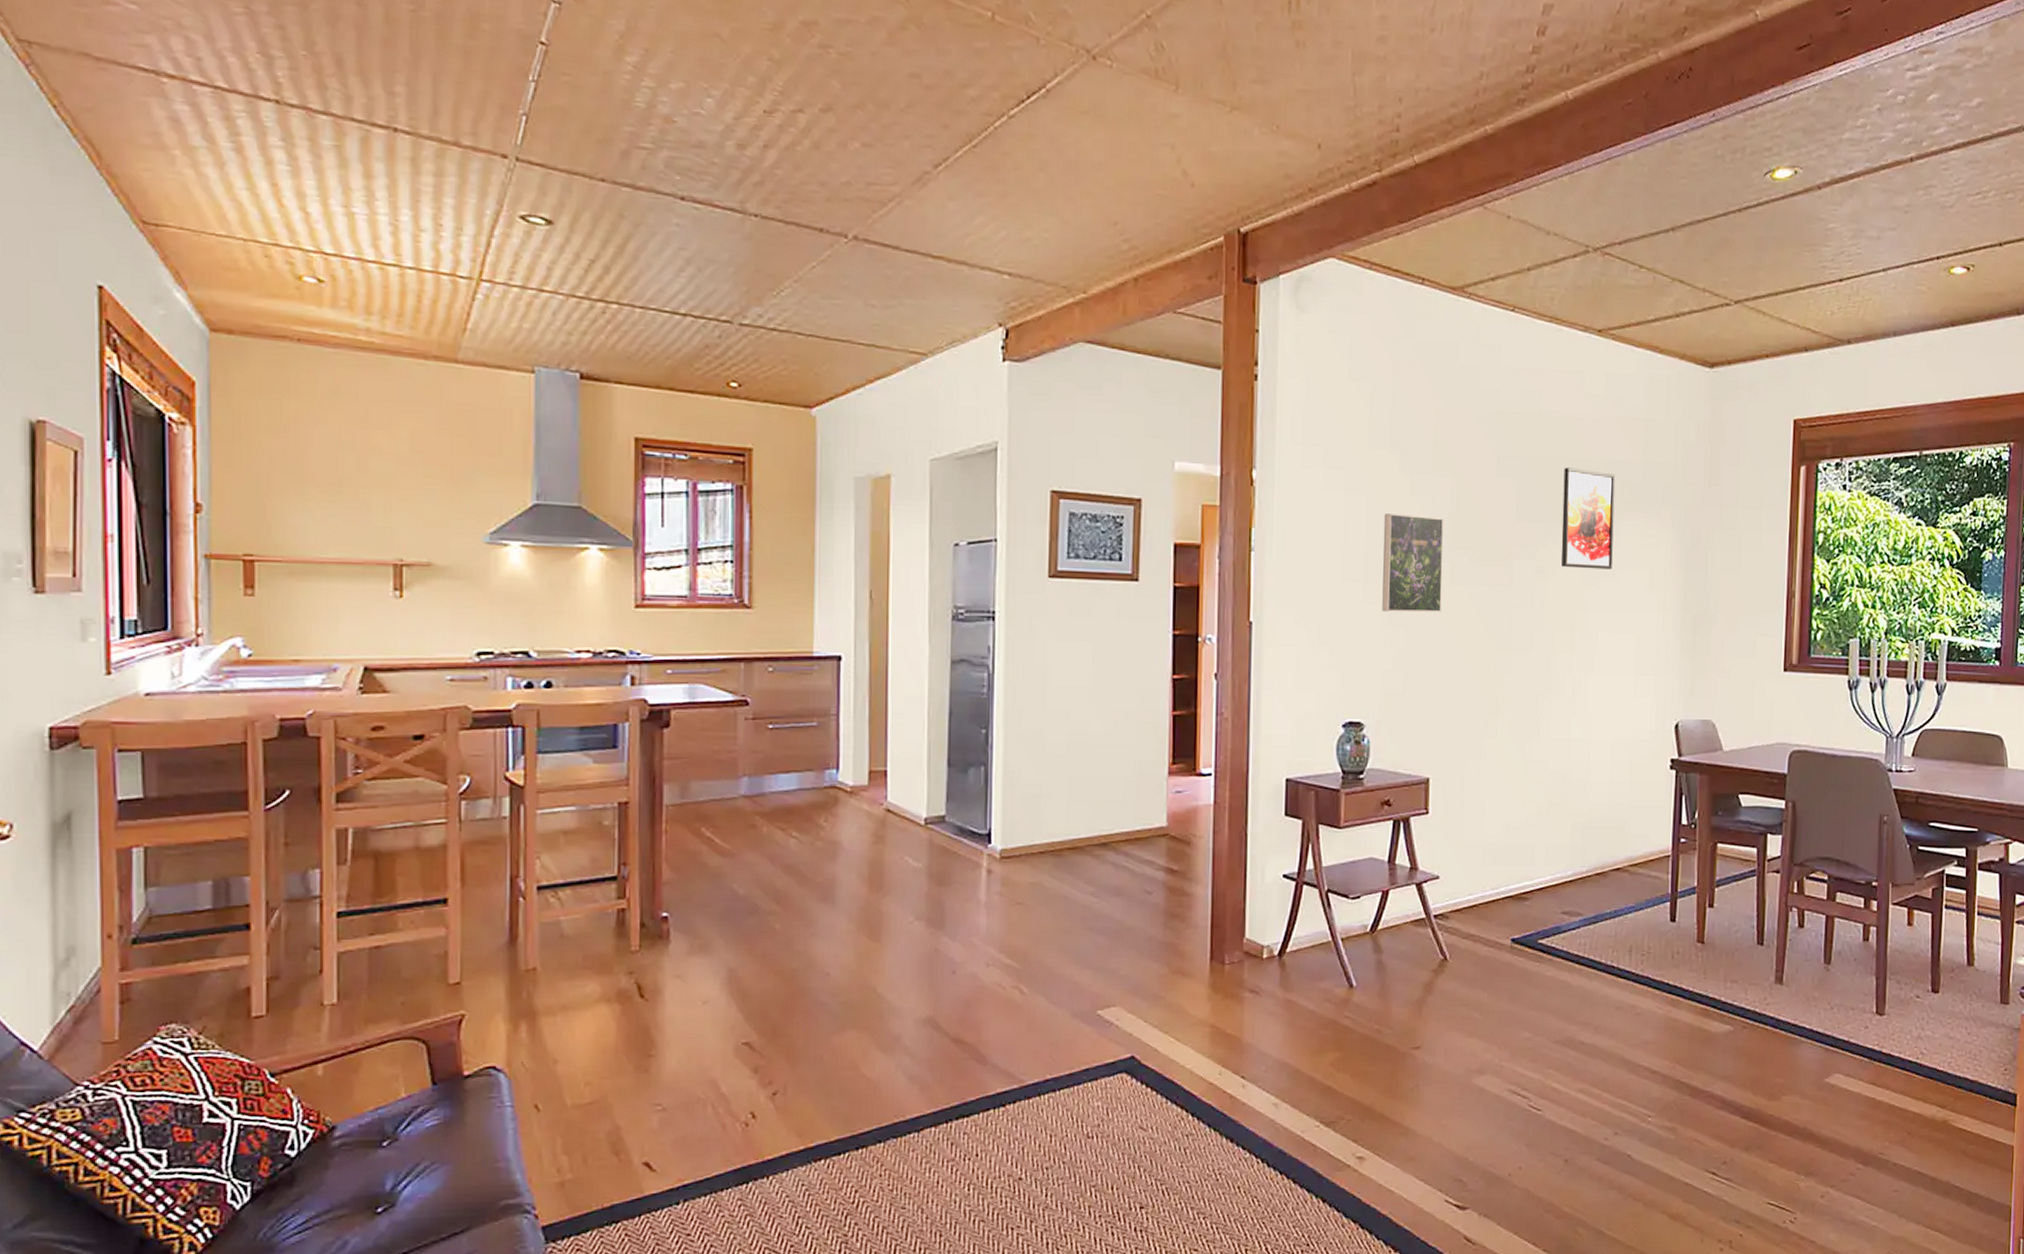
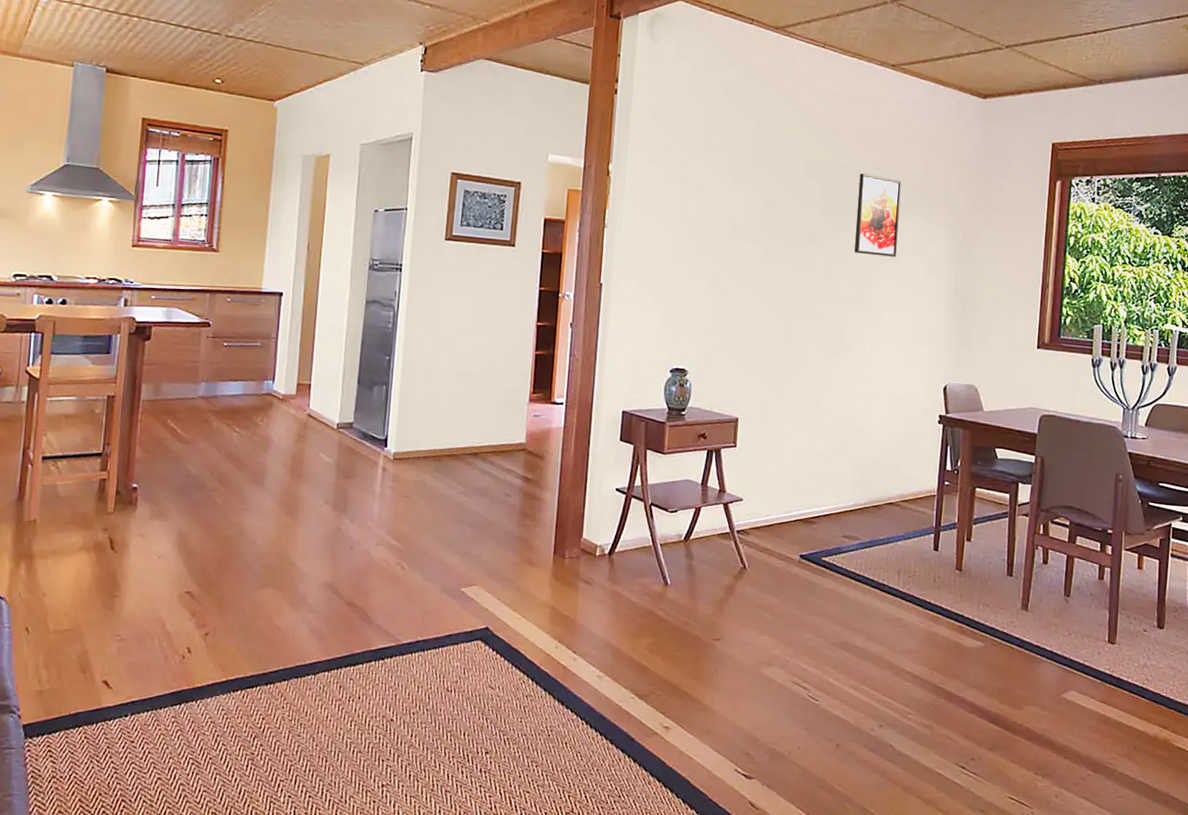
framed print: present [1382,513,1444,613] -> none [707,203,760,285]

